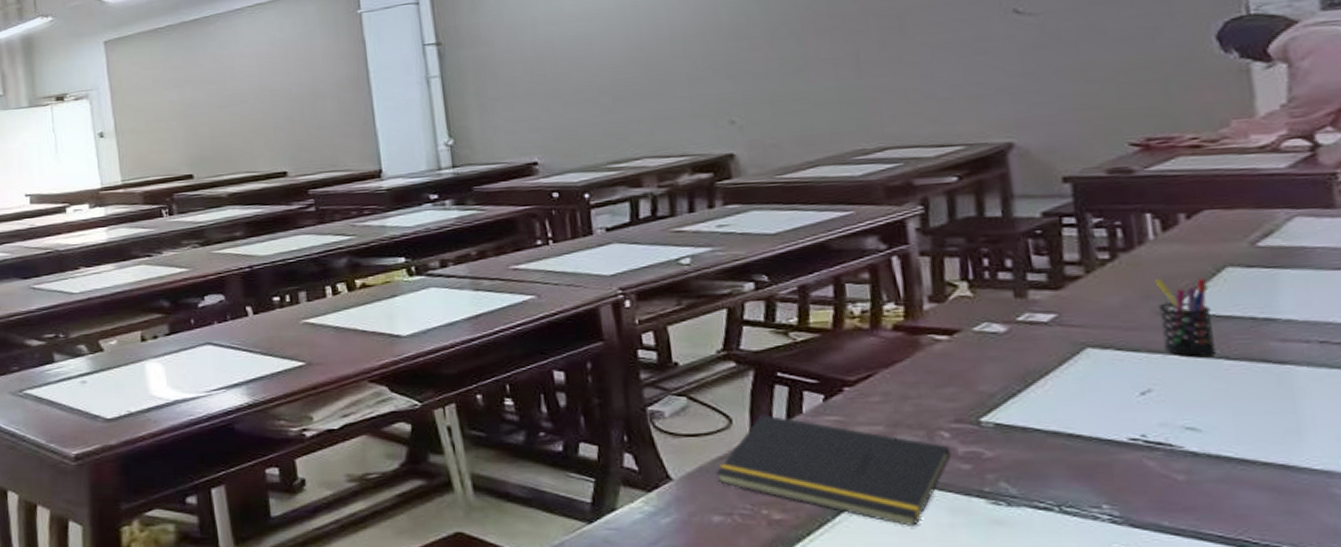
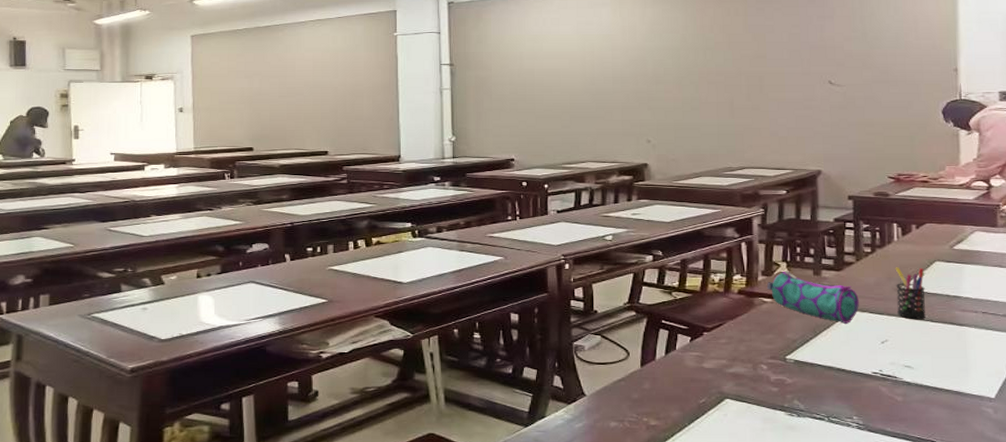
notepad: present [715,414,952,526] -> none [615,350,767,430]
pencil case: none [938,293,1097,367] -> present [766,271,859,324]

